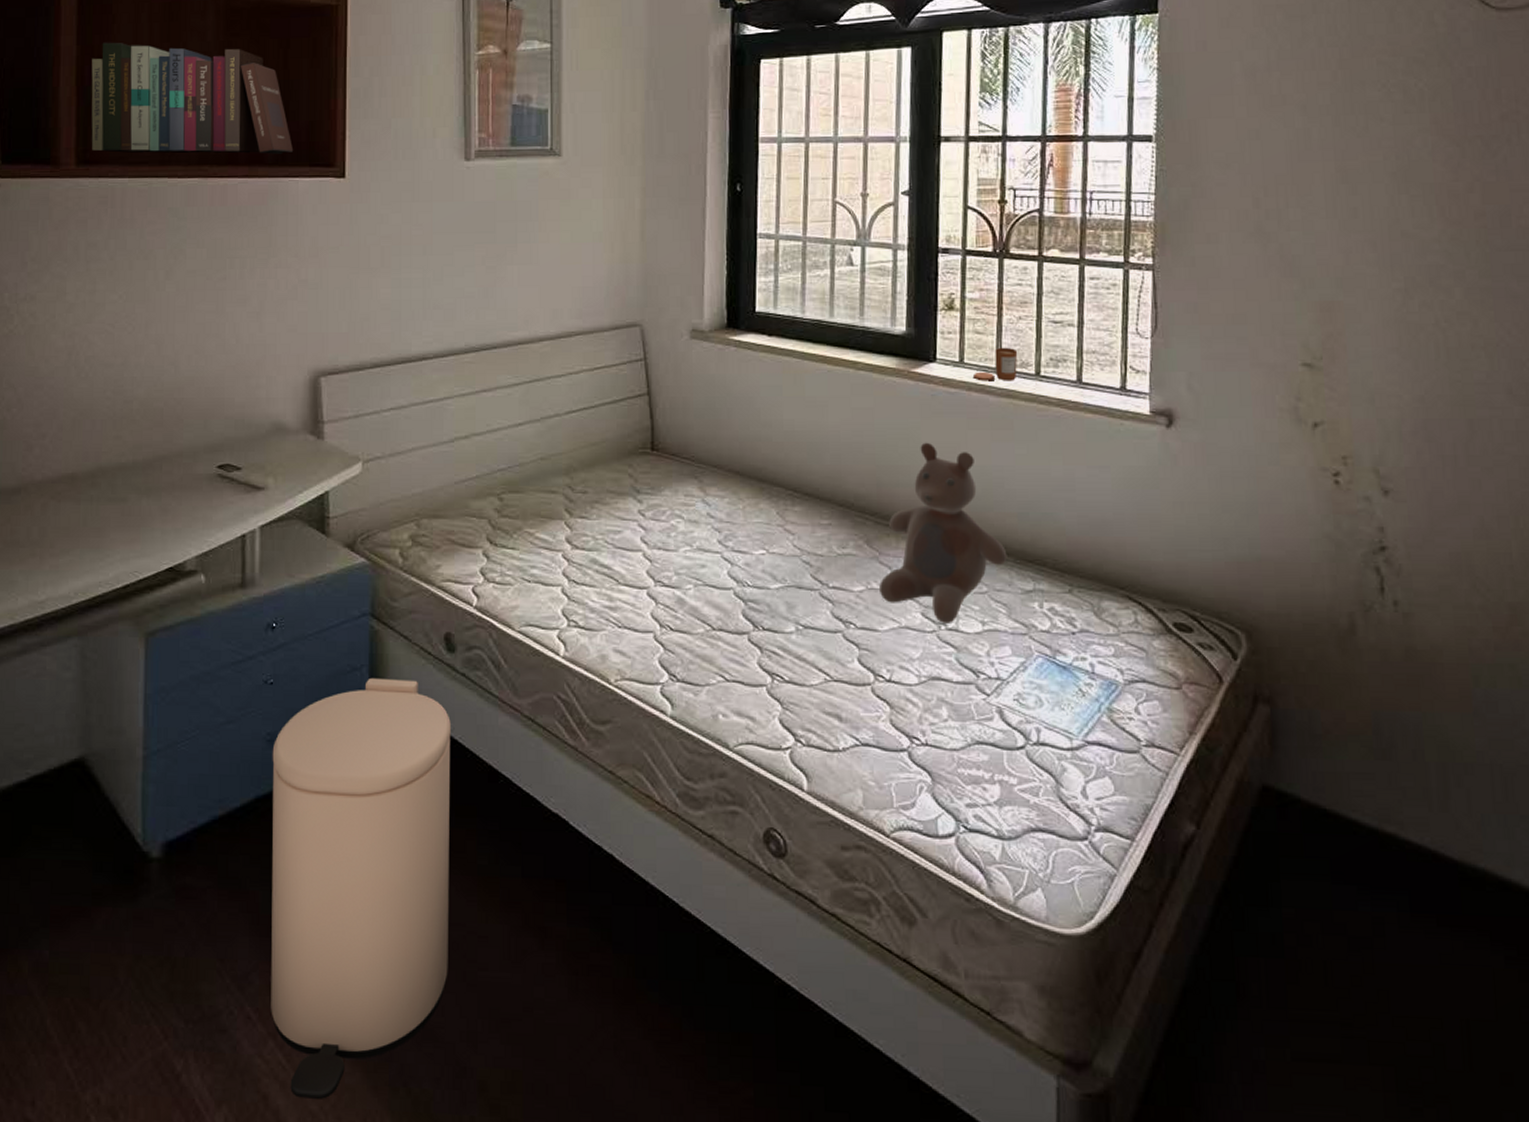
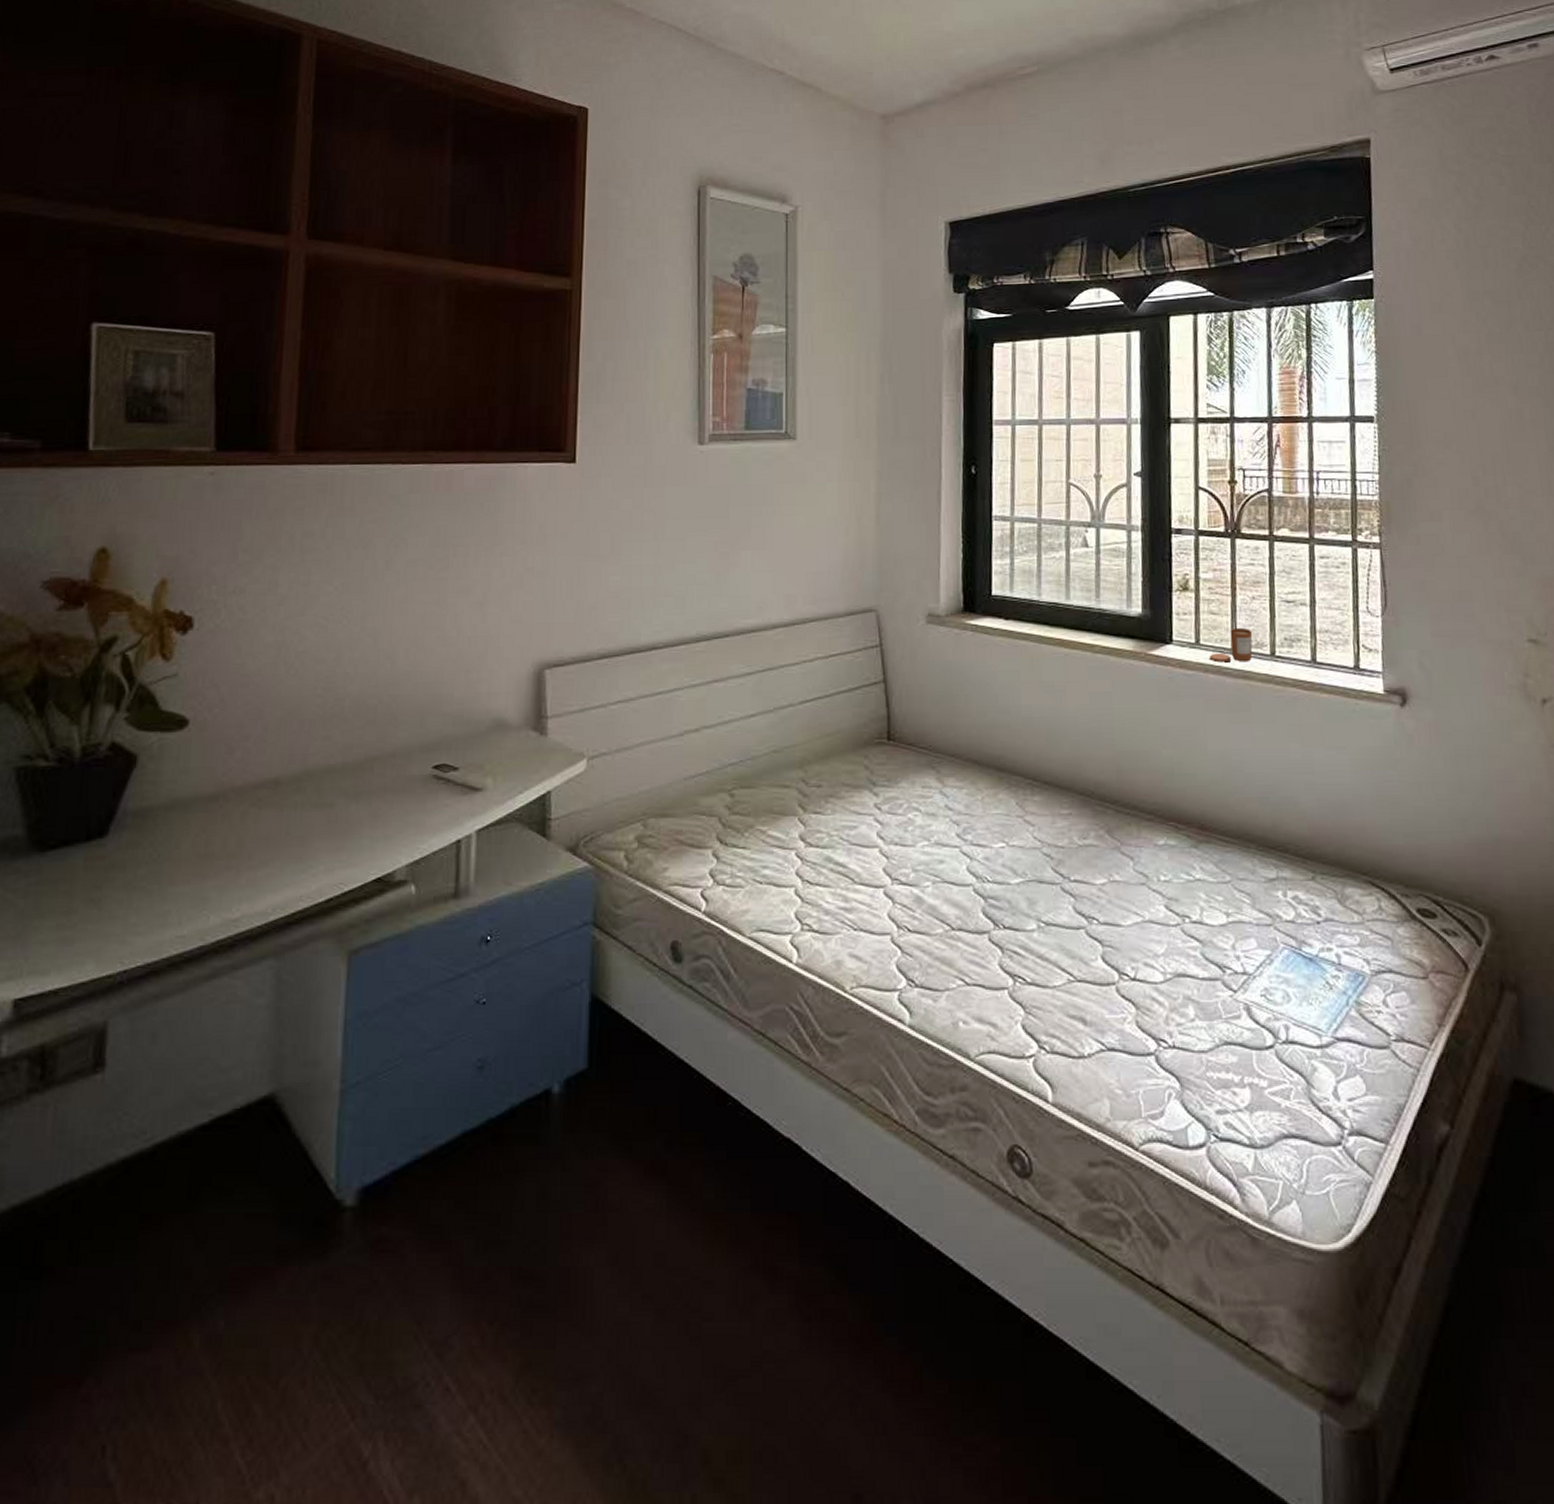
books: present [91,42,294,154] -> none [312,326,523,439]
pedal bin: present [271,677,451,1099] -> none [472,993,676,1482]
bear: present [880,442,1008,623] -> none [1122,726,1250,916]

